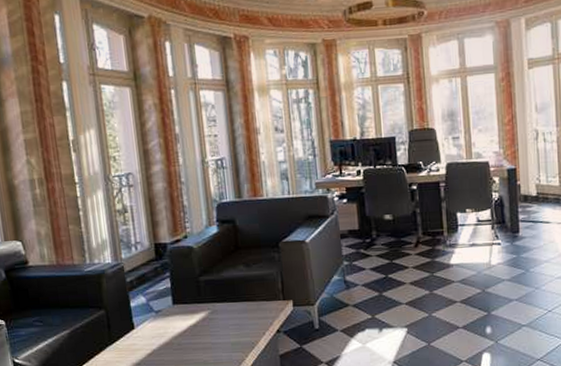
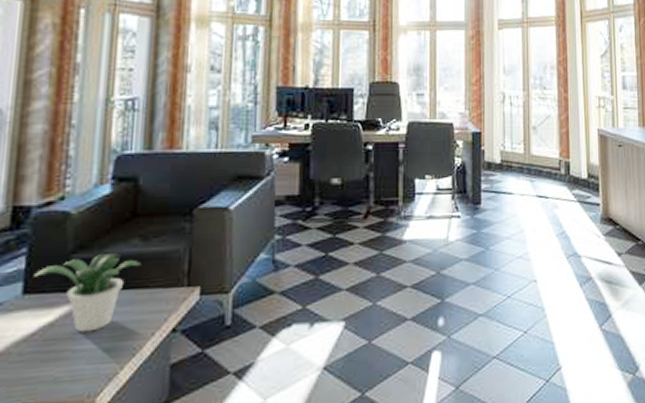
potted plant: none [177,276,247,331] -> present [34,253,140,333]

